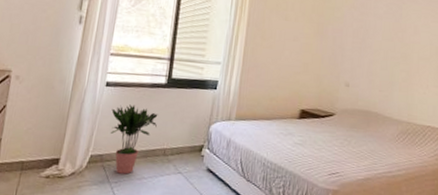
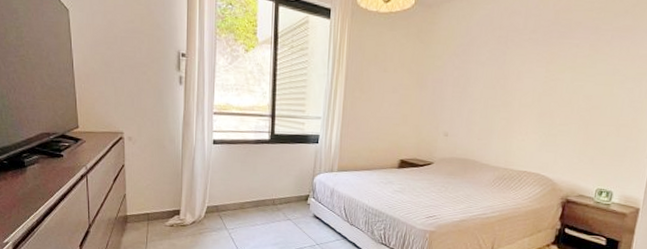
potted plant: present [110,104,158,175] -> none [221,160,265,222]

